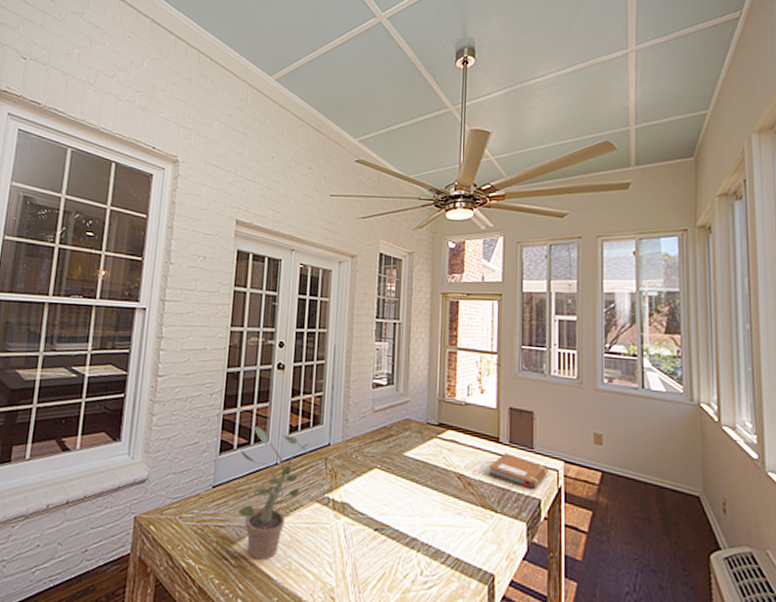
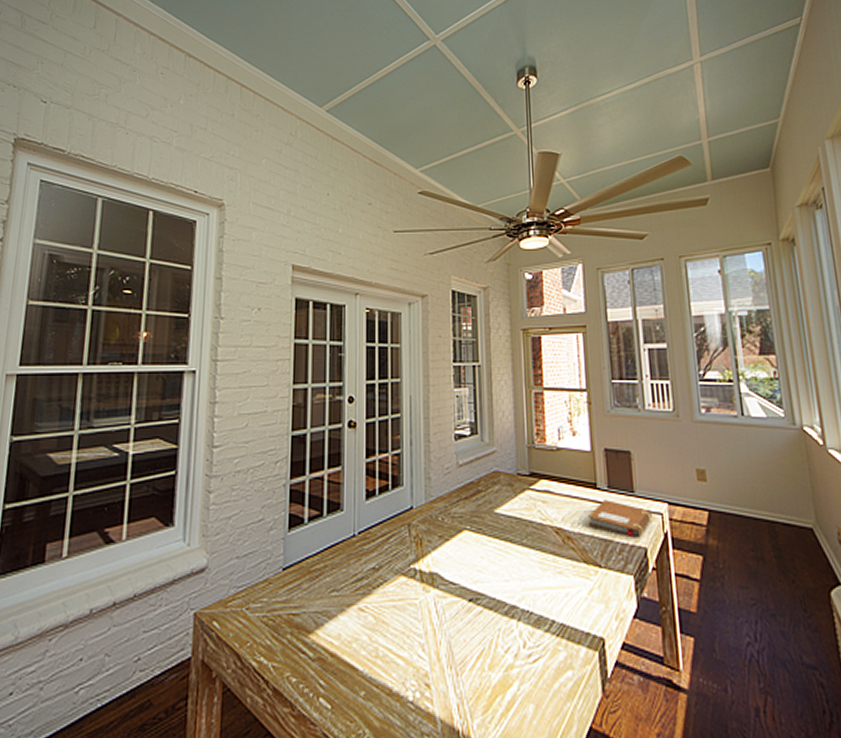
potted plant: present [238,426,309,561] -> none [311,494,389,650]

